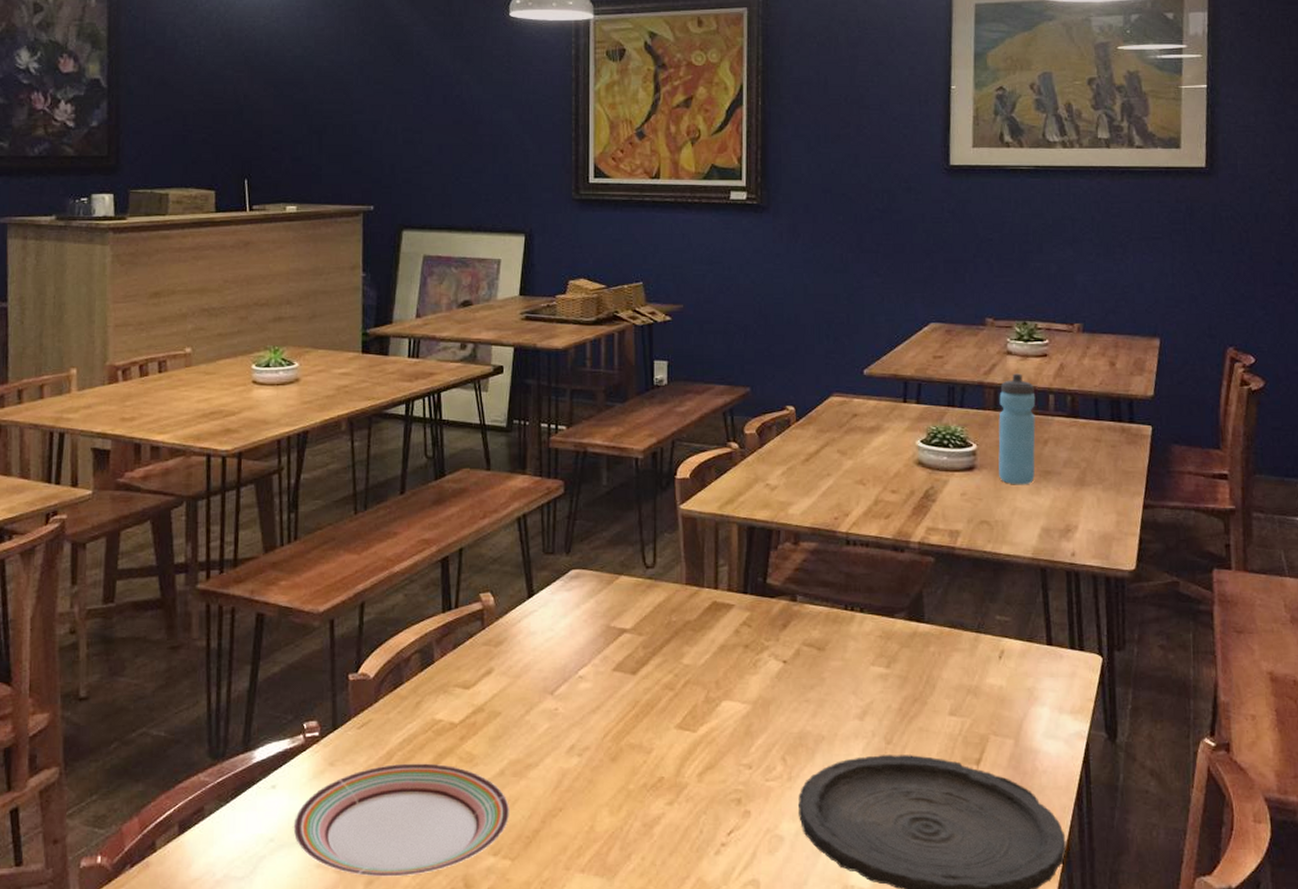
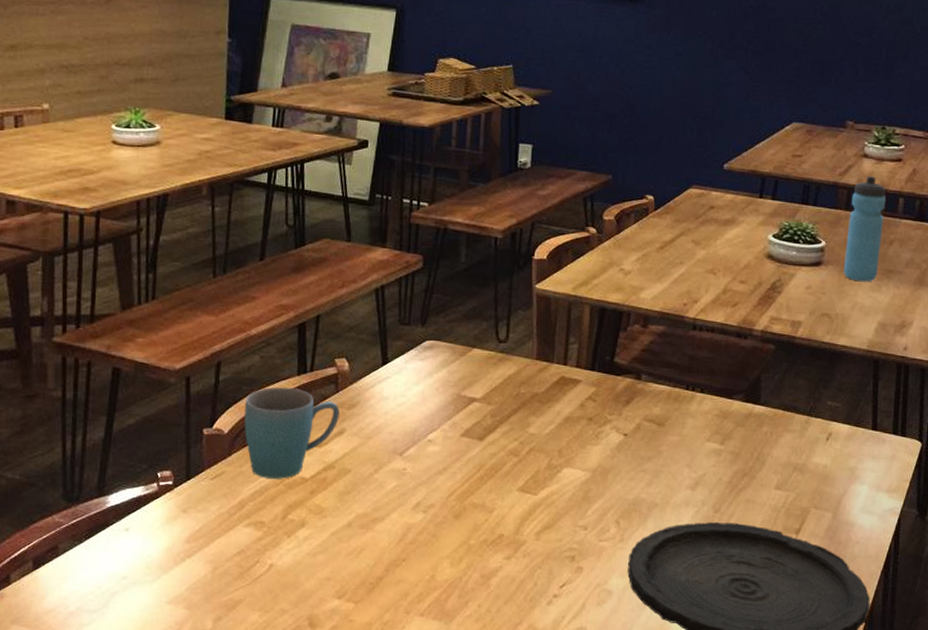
plate: present [293,763,509,877] -> none [145,513,355,615]
mug: none [389,626,487,725] -> present [244,387,340,479]

